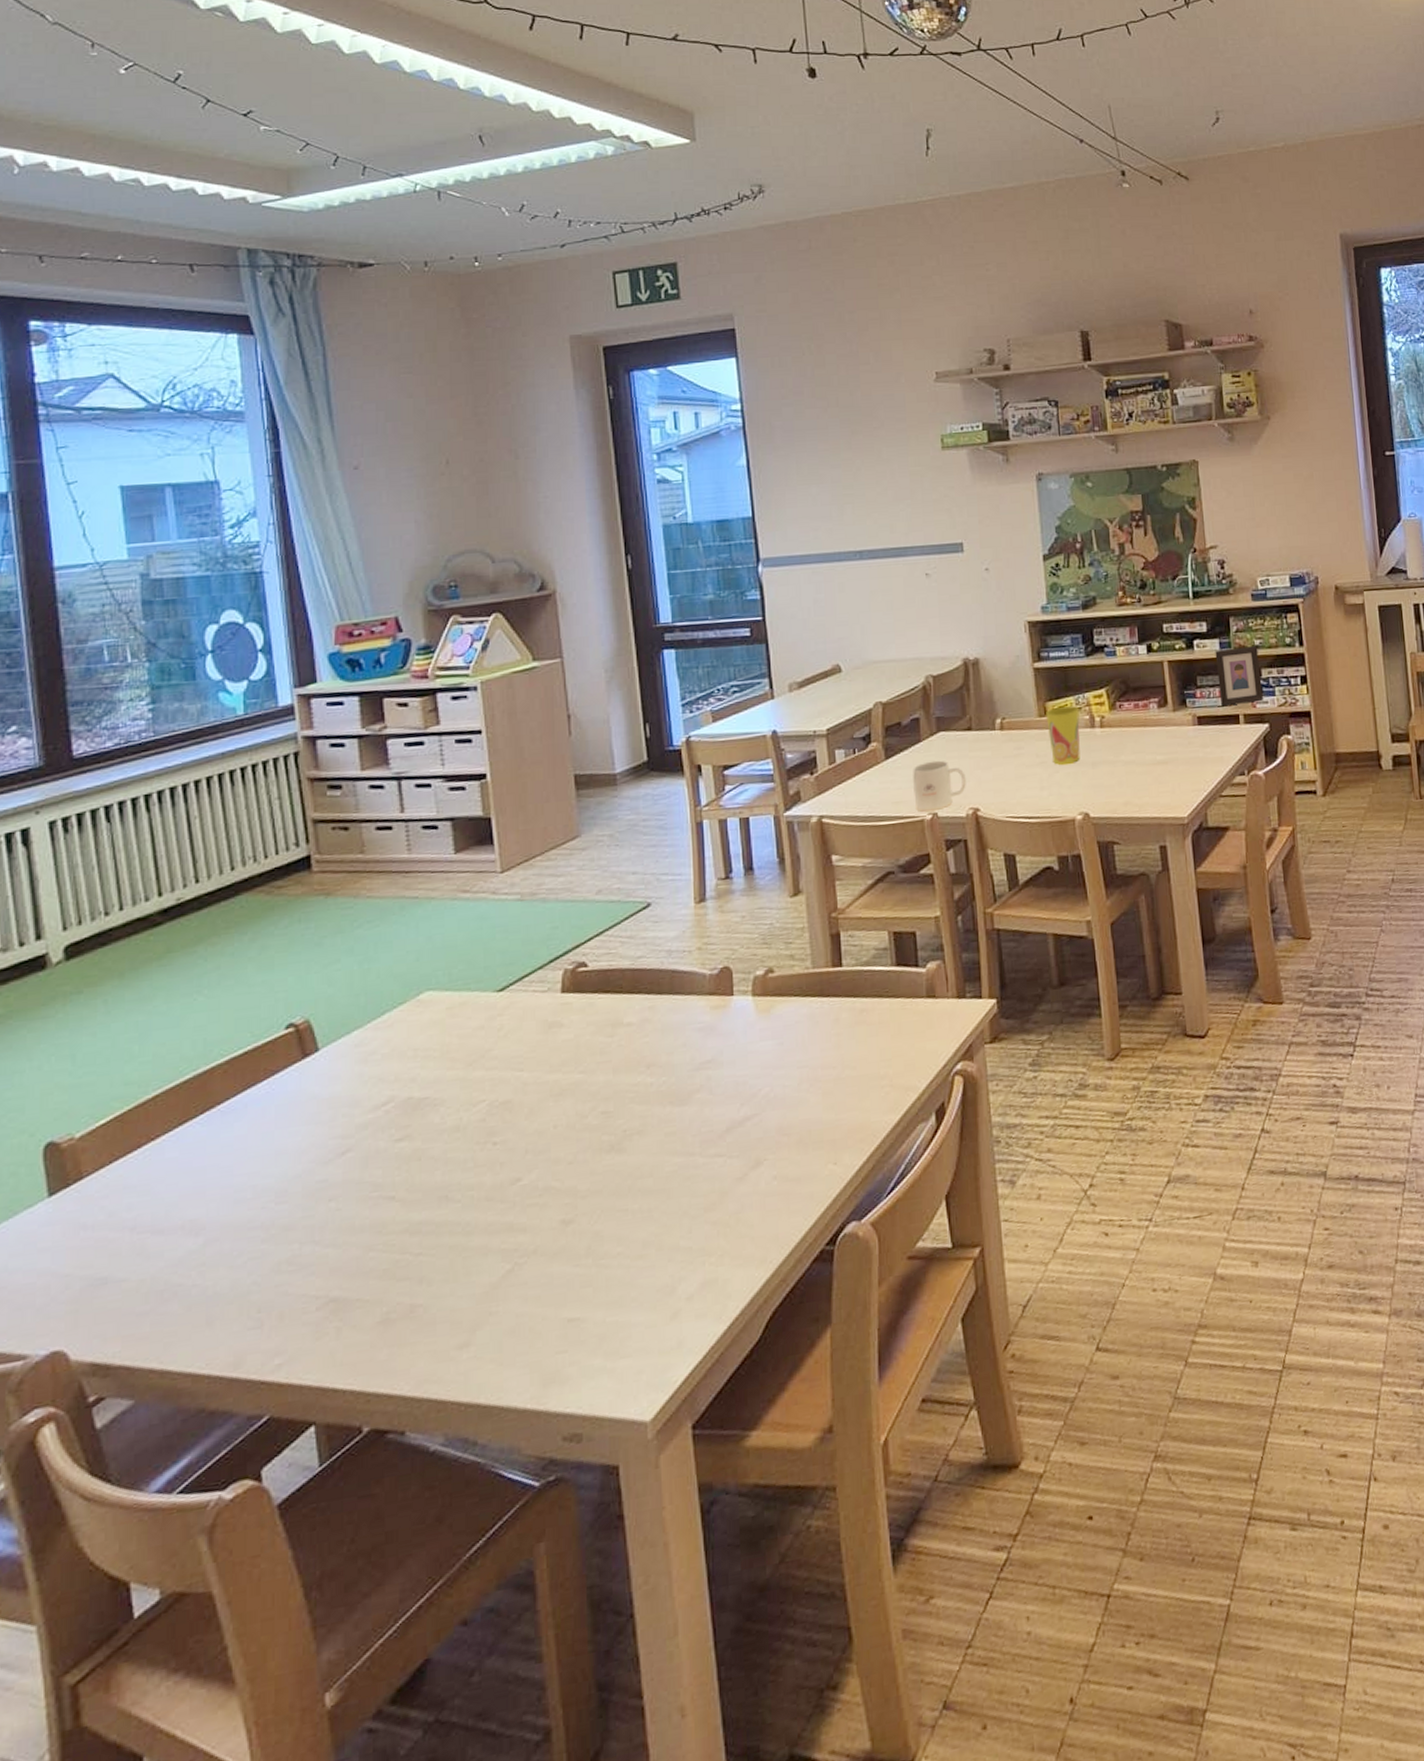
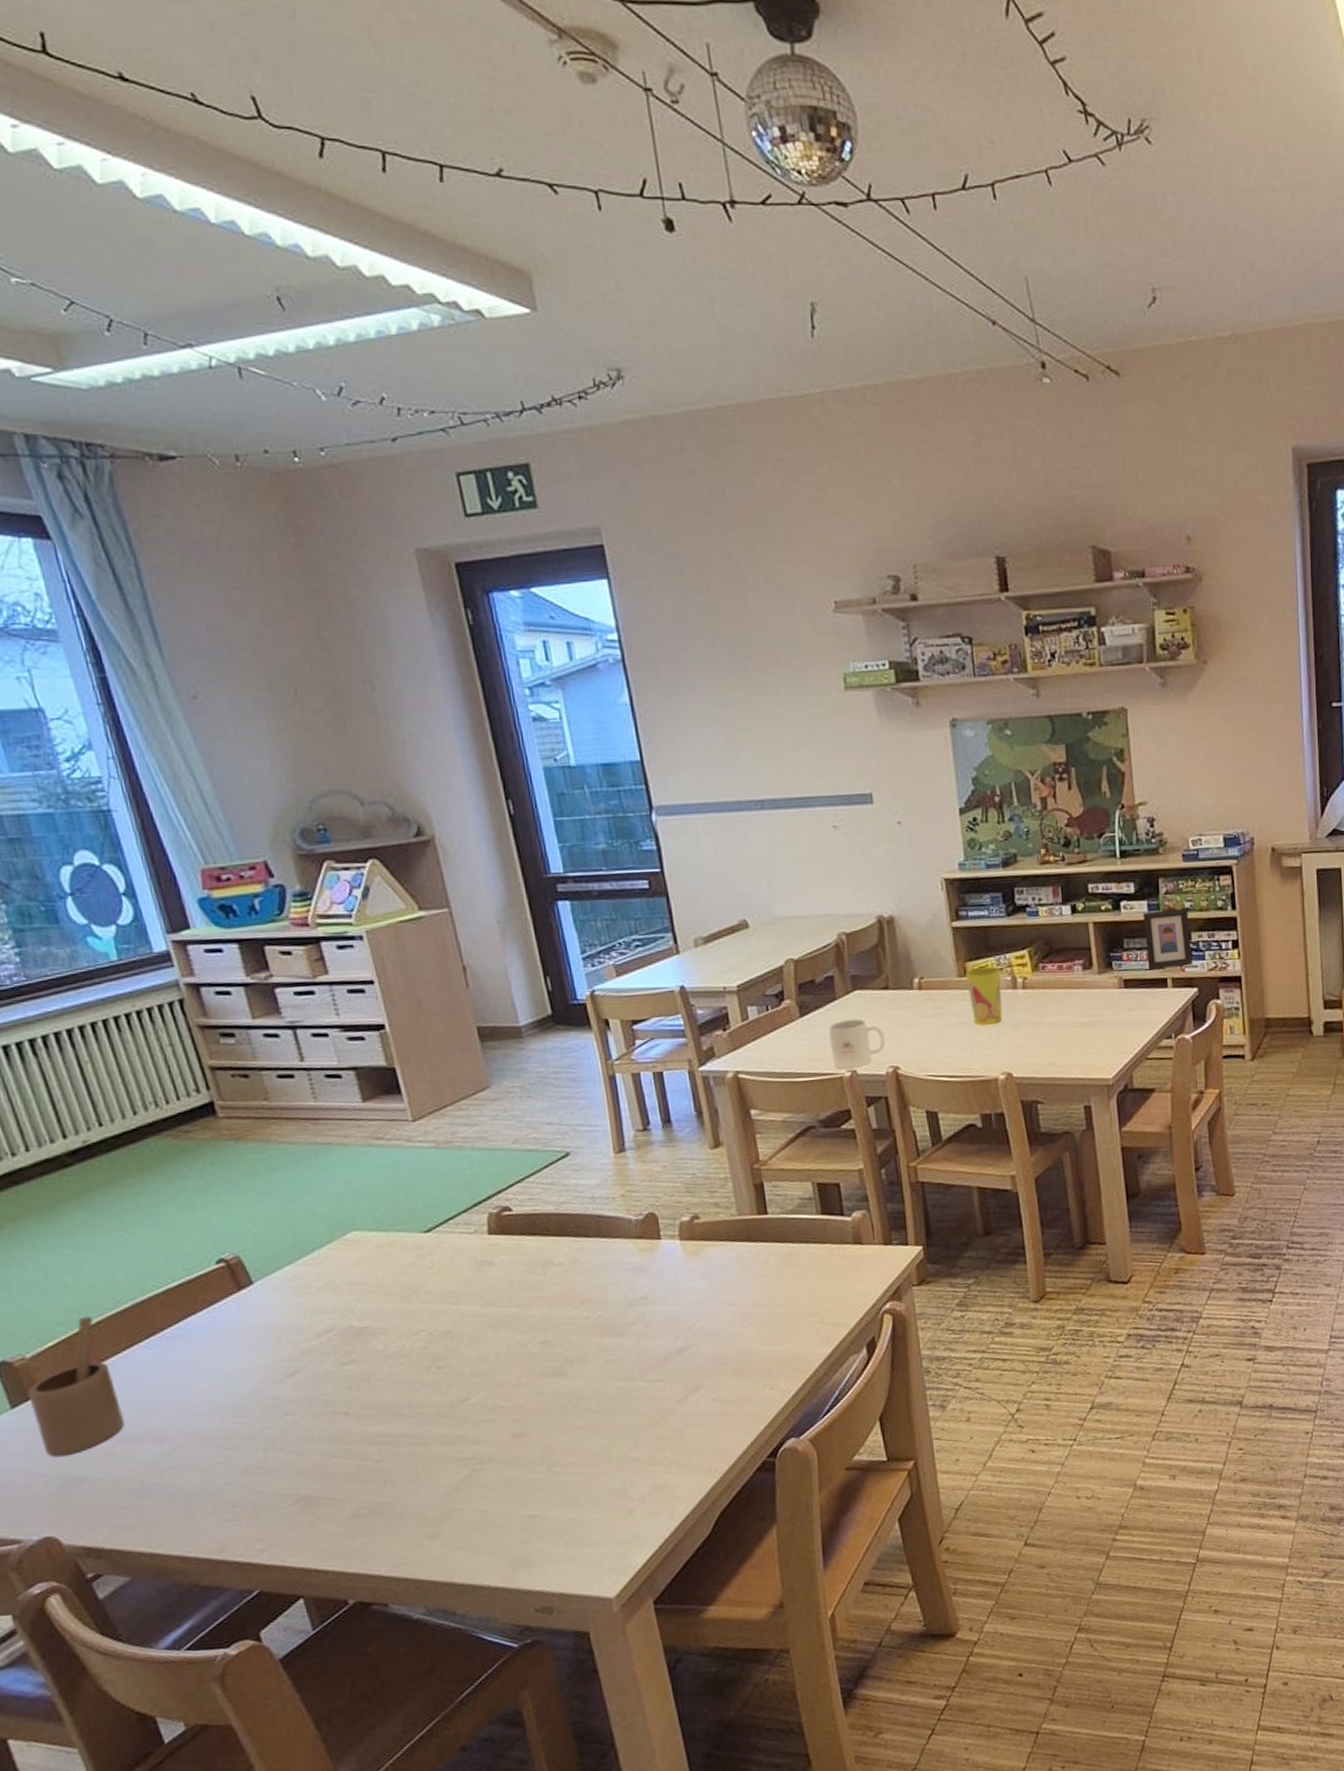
straw: none [68,1089,161,1253] -> present [27,1316,125,1457]

